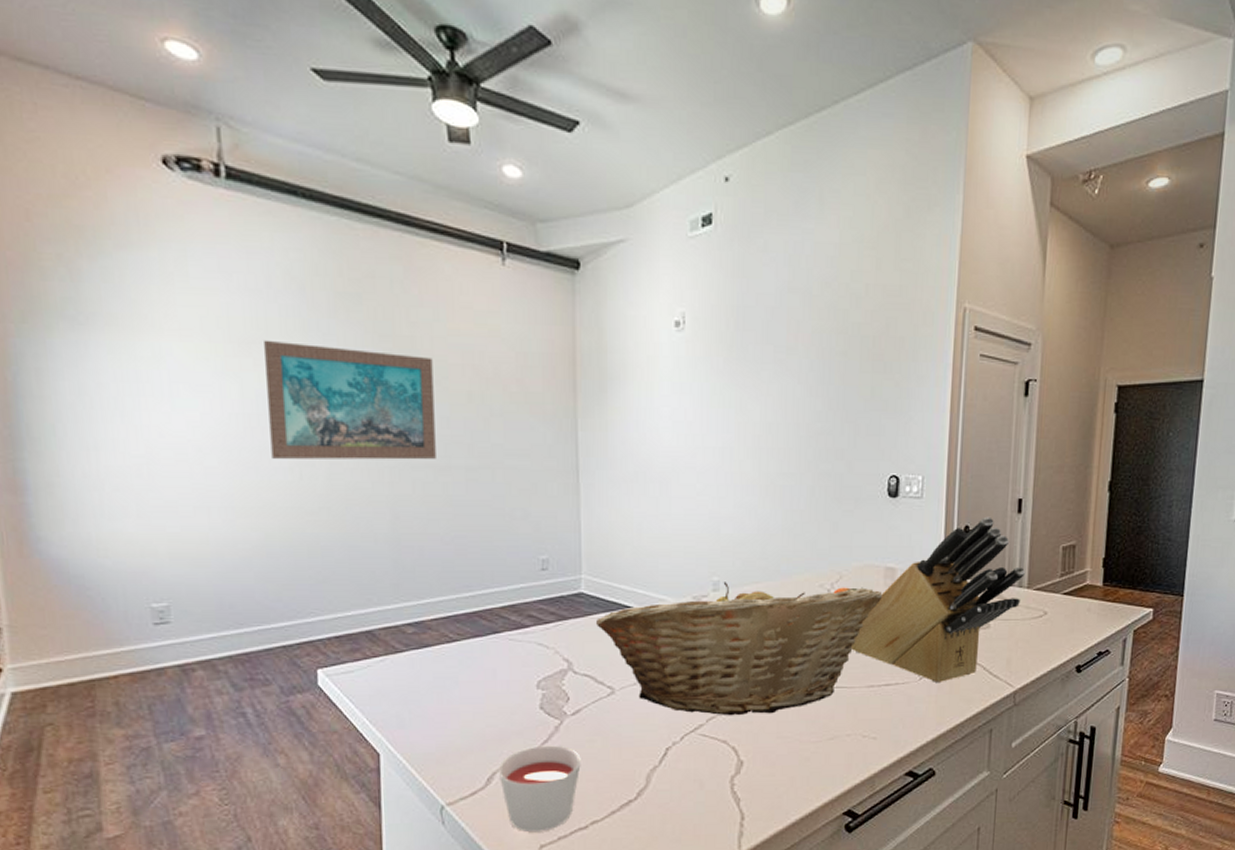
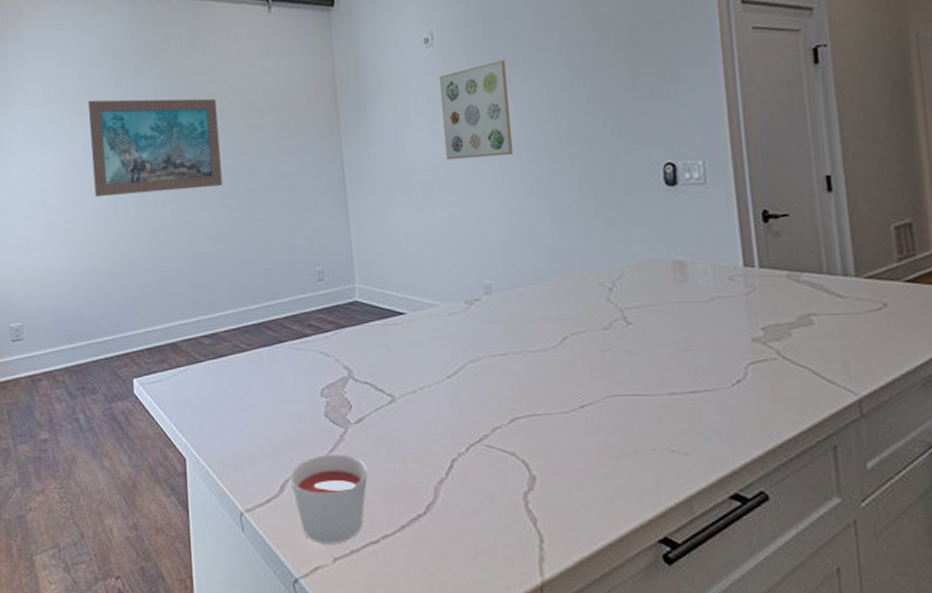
fruit basket: present [595,582,883,716] -> none [371,284,674,426]
wall art: none [687,354,756,455] -> present [440,59,514,161]
knife block: present [850,516,1026,684] -> none [643,198,850,390]

